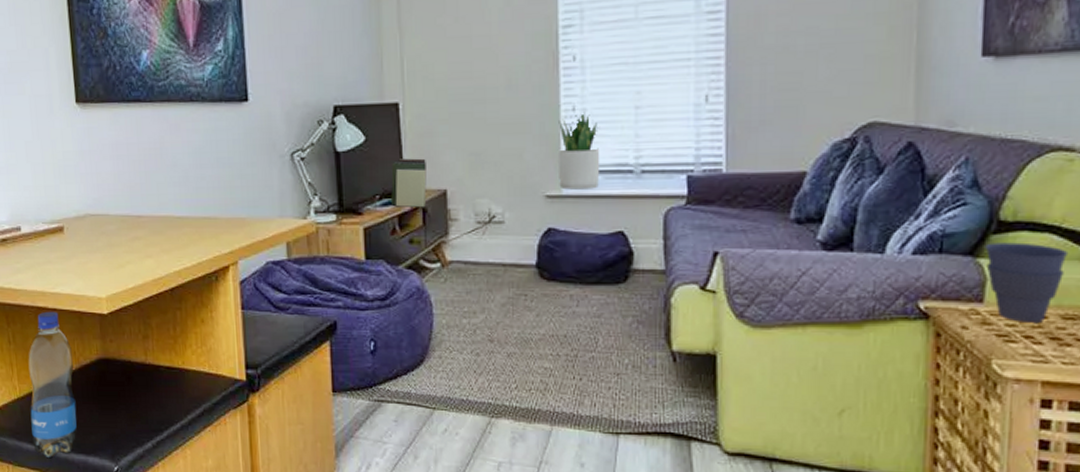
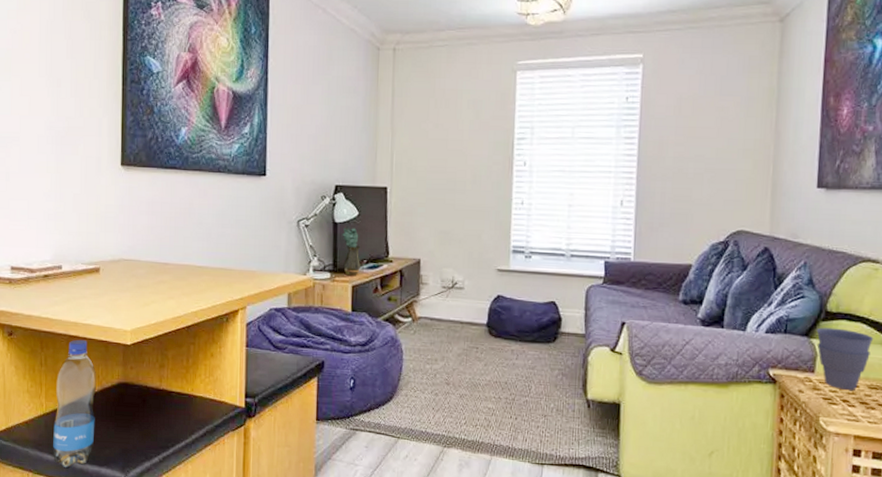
vase: none [347,154,372,217] -> present [342,225,360,277]
books: present [391,158,427,208] -> none [376,232,406,273]
planter: present [557,112,600,190] -> none [507,206,541,267]

